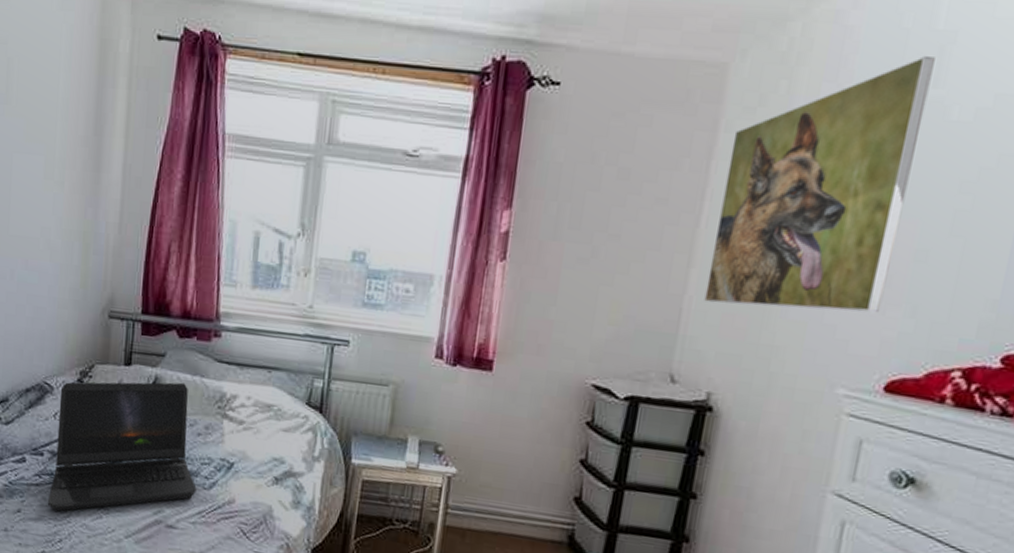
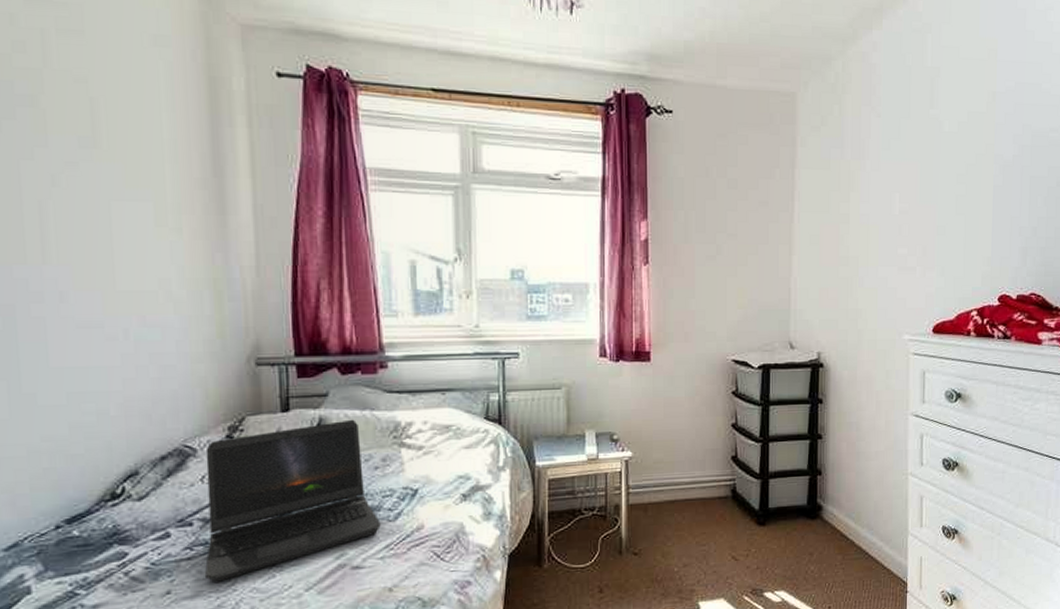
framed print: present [704,56,935,313] -> none [805,86,929,281]

